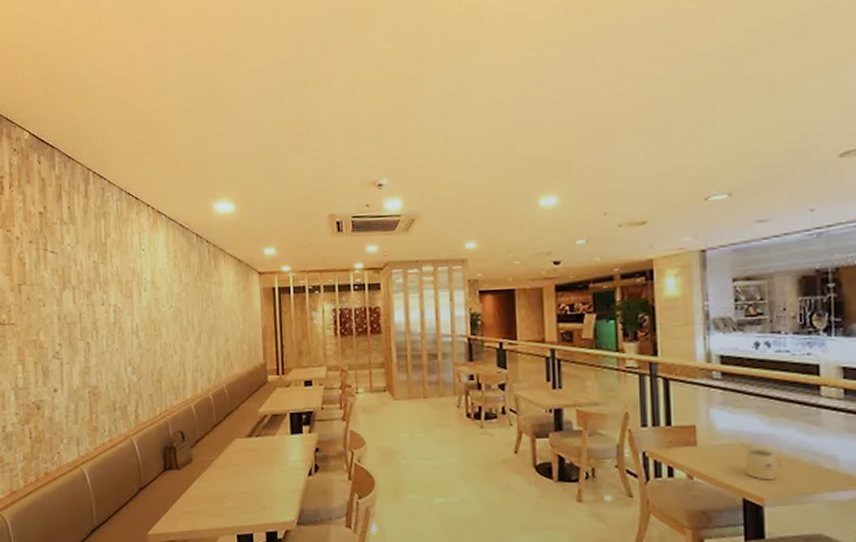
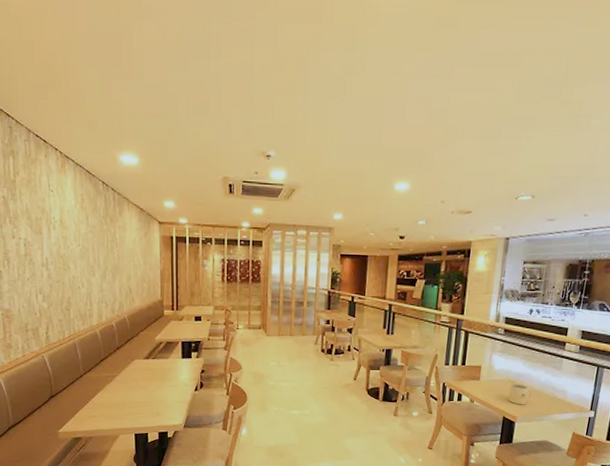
handbag: present [164,430,193,470] -> none [73,350,98,383]

